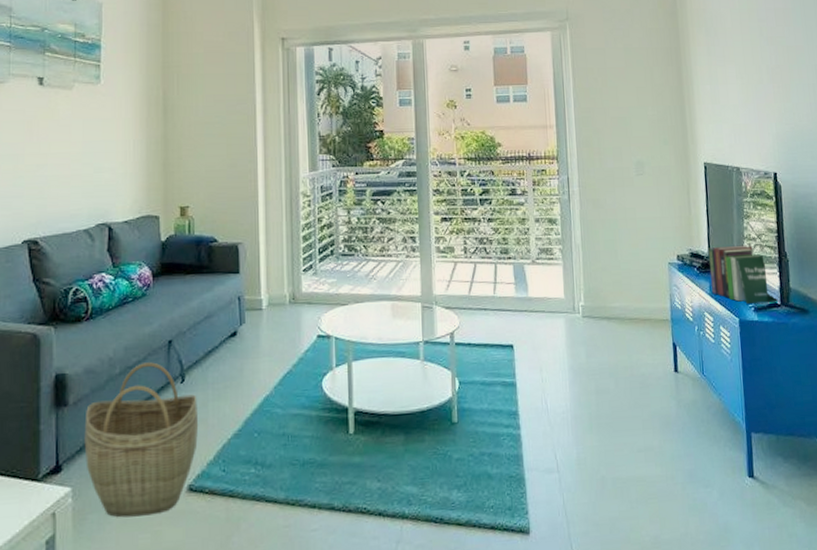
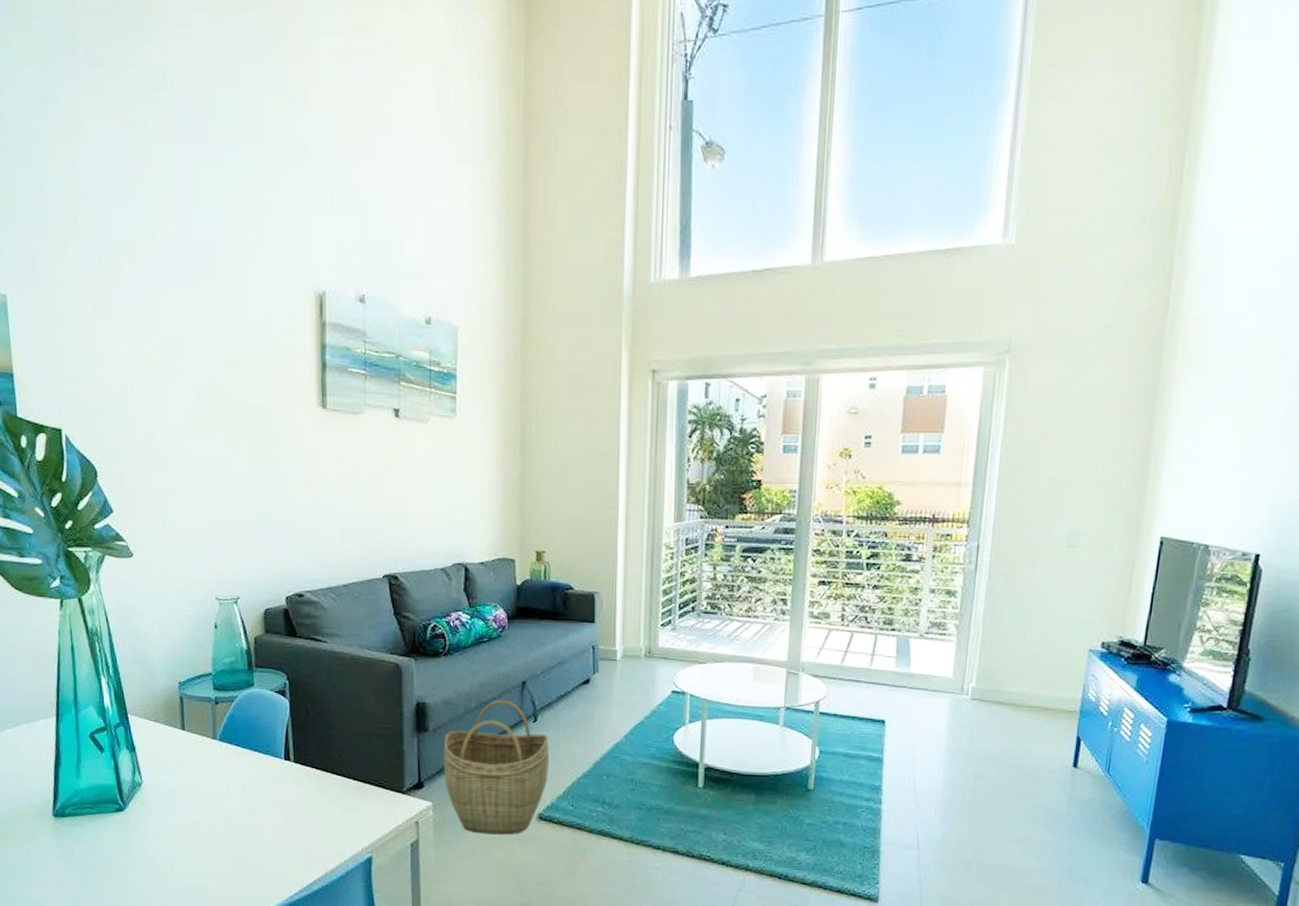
books: present [708,245,780,305] -> none [1138,636,1227,705]

